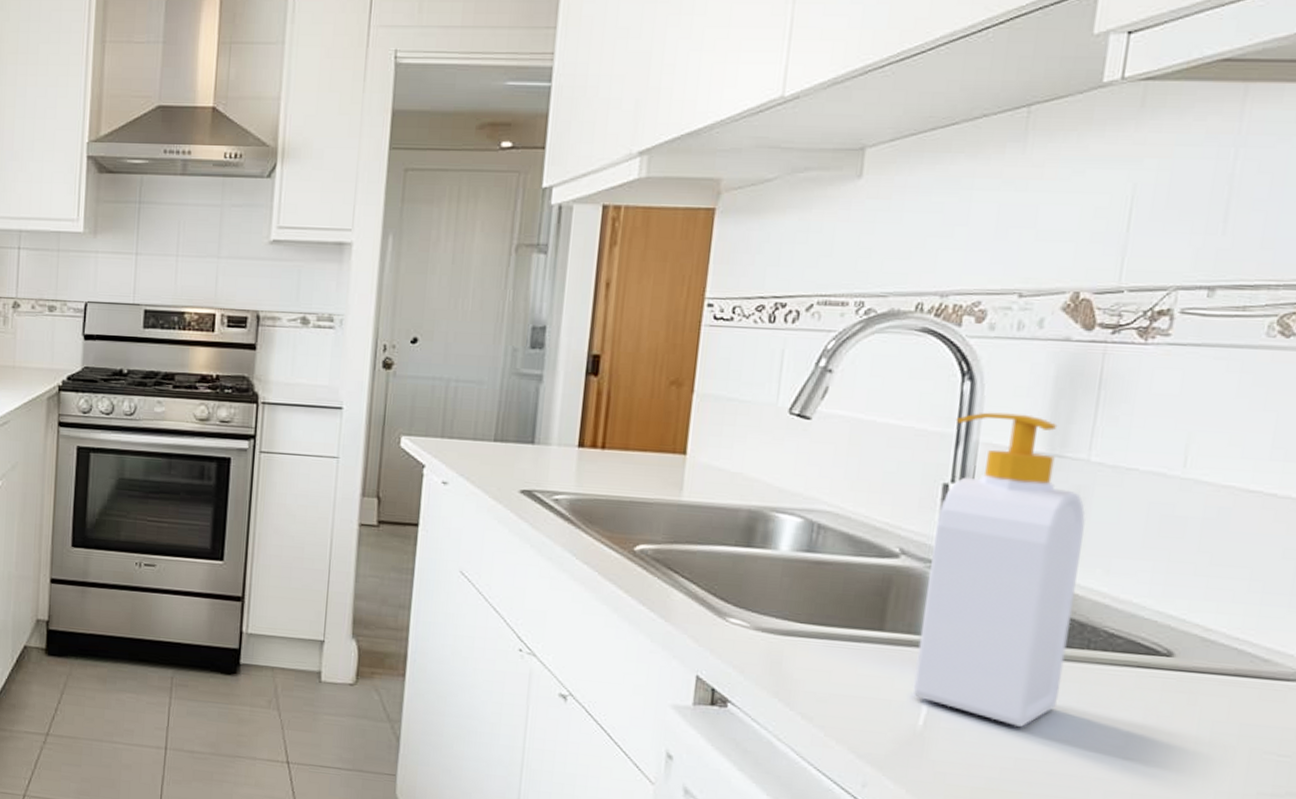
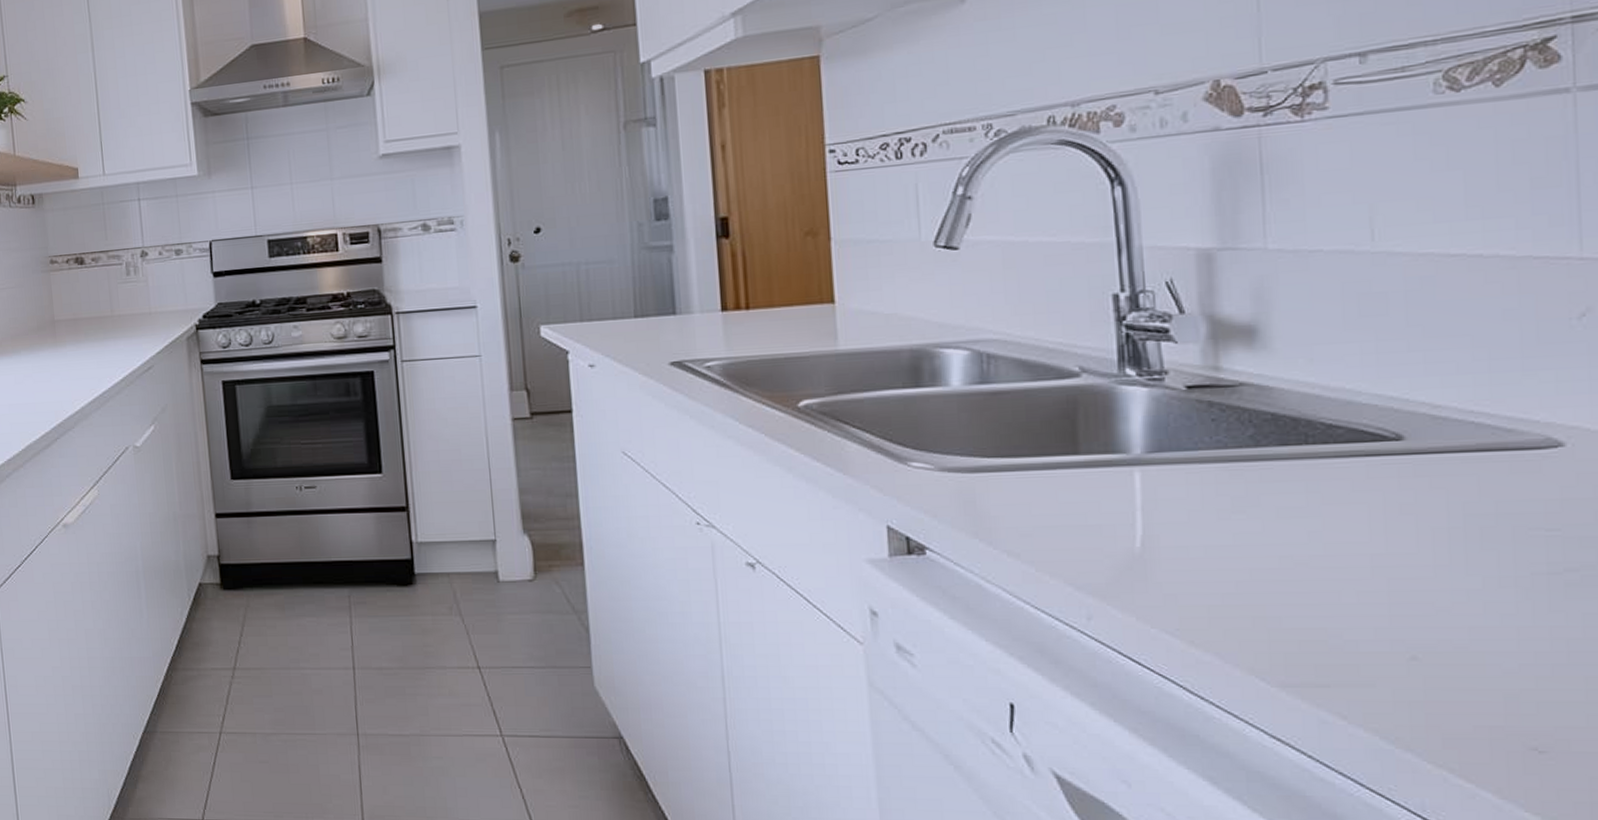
soap bottle: present [912,412,1085,728] -> none [1113,211,1285,537]

